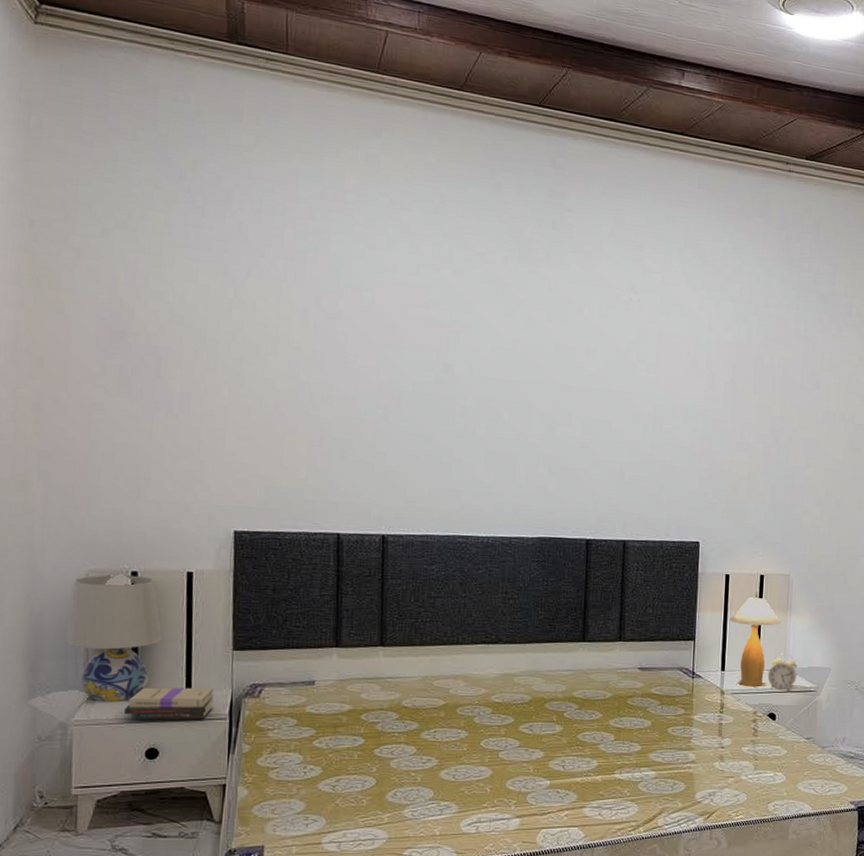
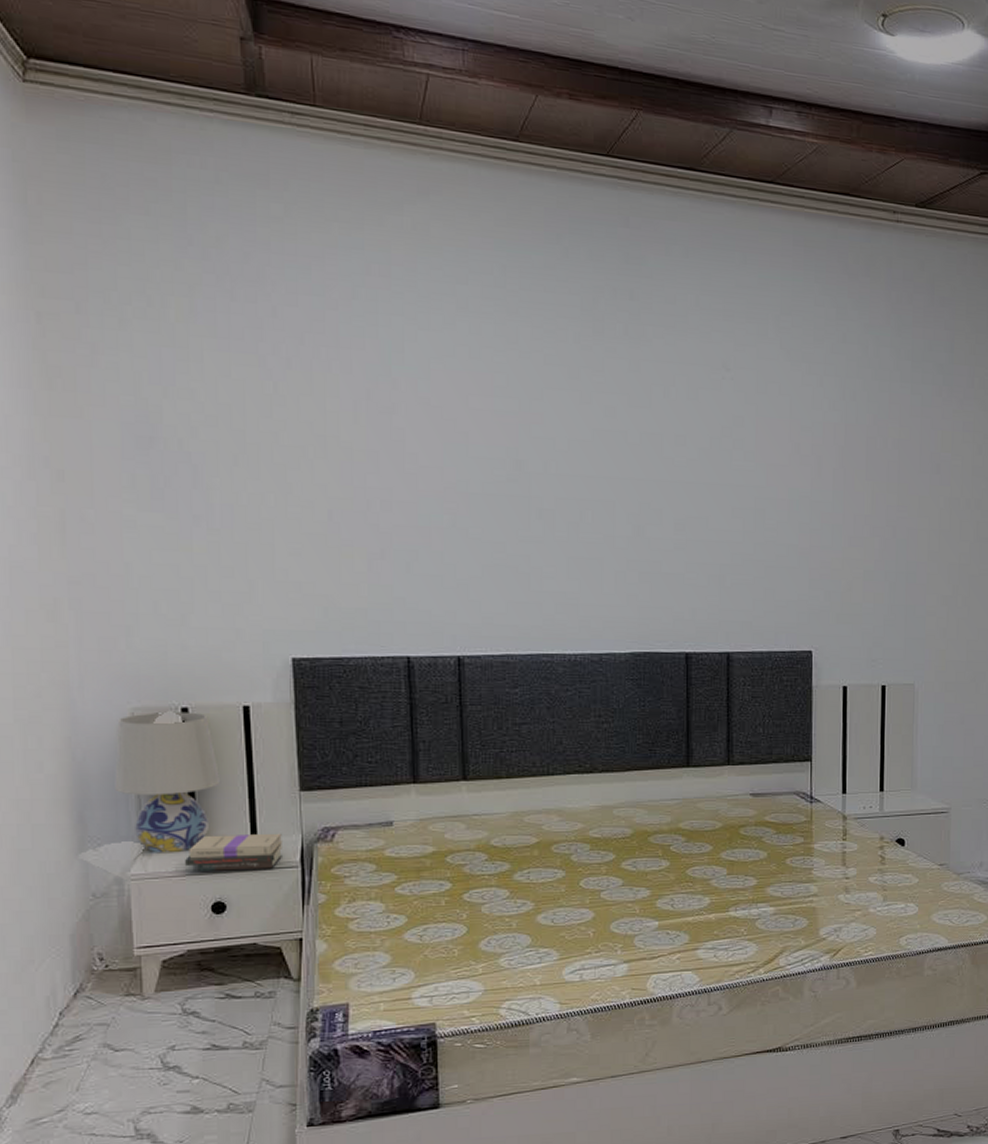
table lamp: present [729,592,781,687] -> none [849,704,907,811]
alarm clock: present [767,653,797,692] -> none [894,772,927,814]

